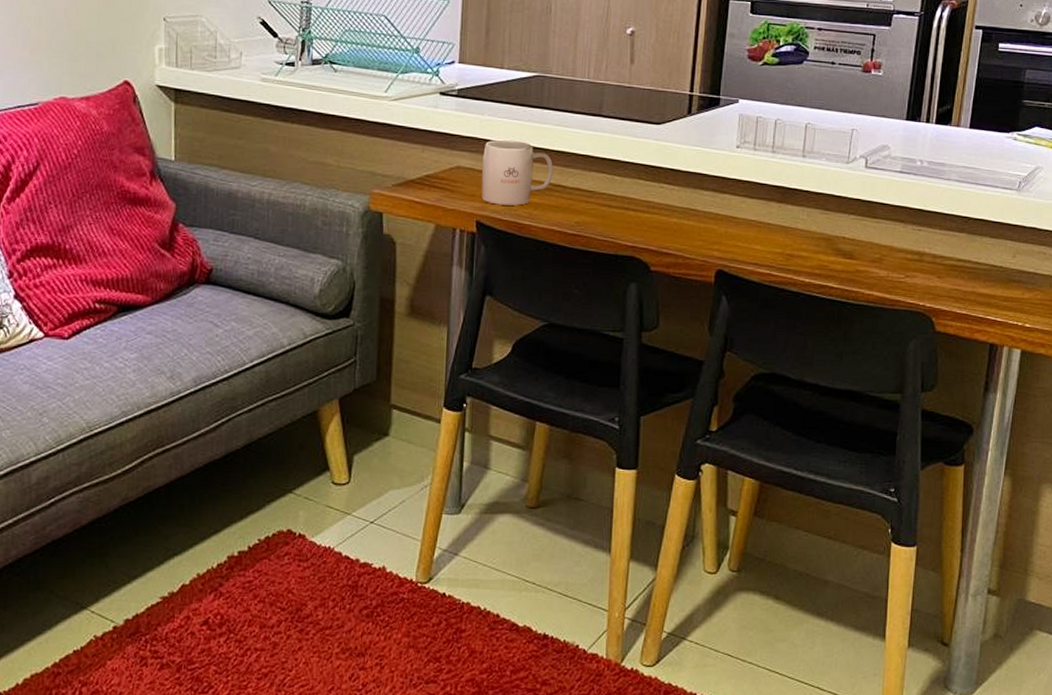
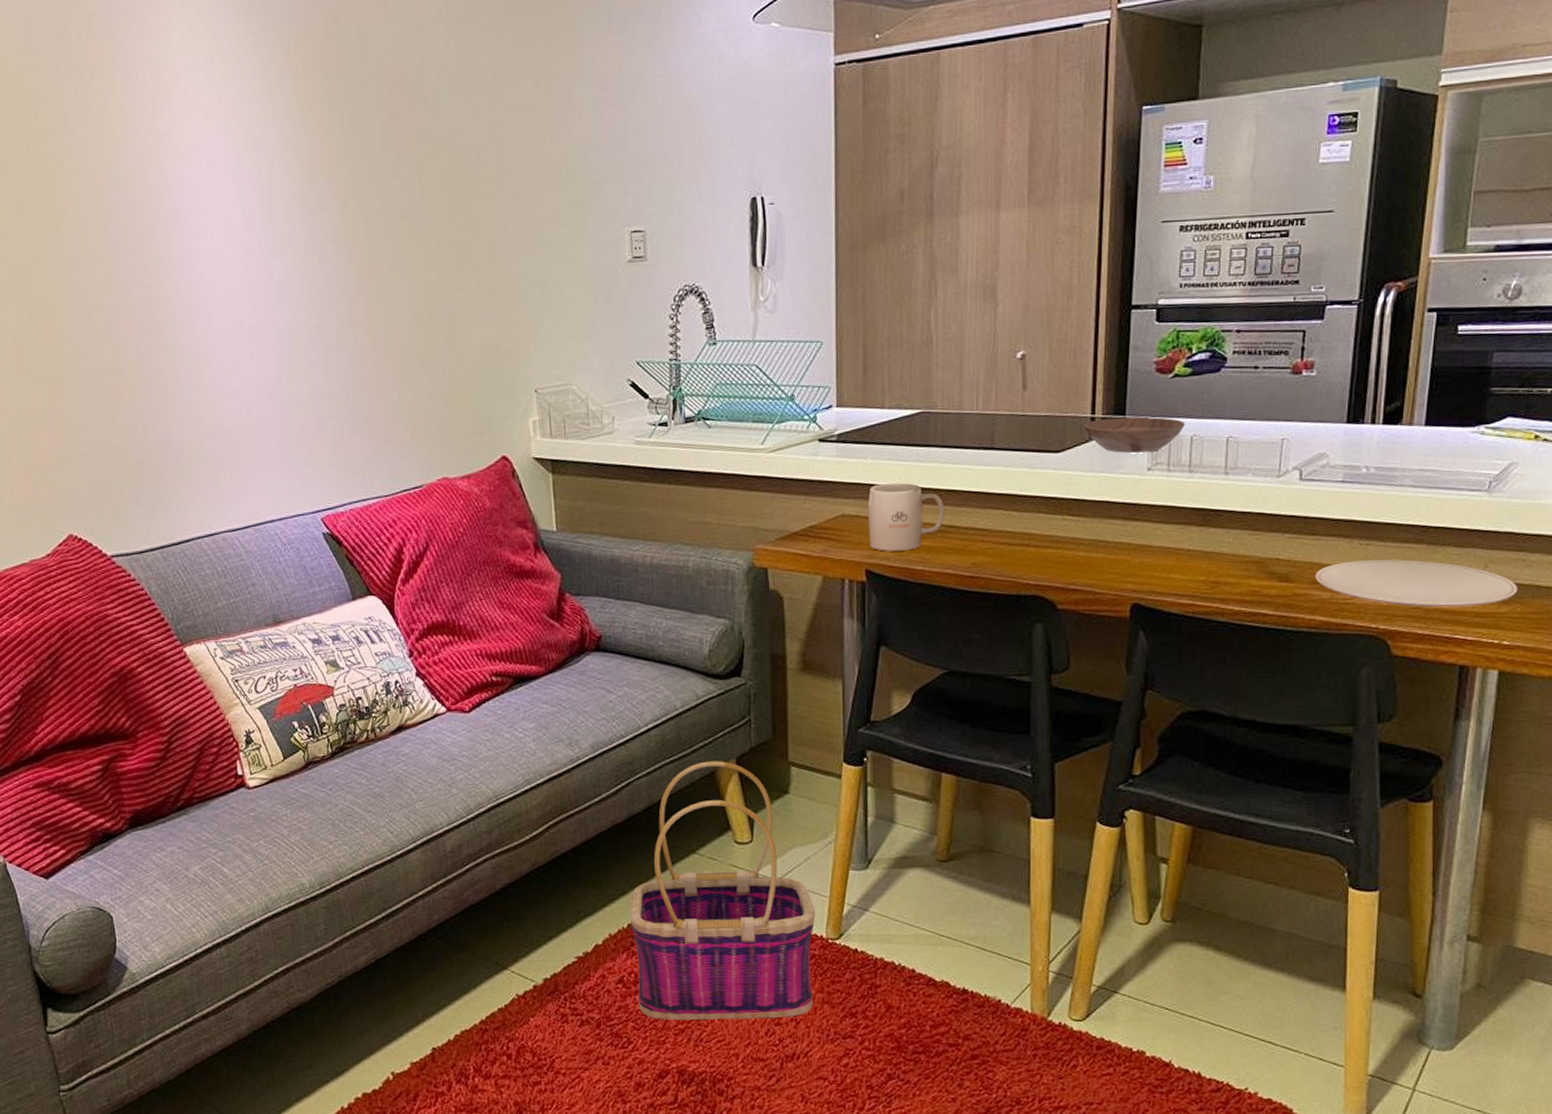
basket: none [219,400,407,664] -> present [629,761,816,1020]
bowl: none [682,97,771,131] -> present [1083,416,1185,453]
plate: none [875,244,1039,292] -> present [1315,559,1518,608]

